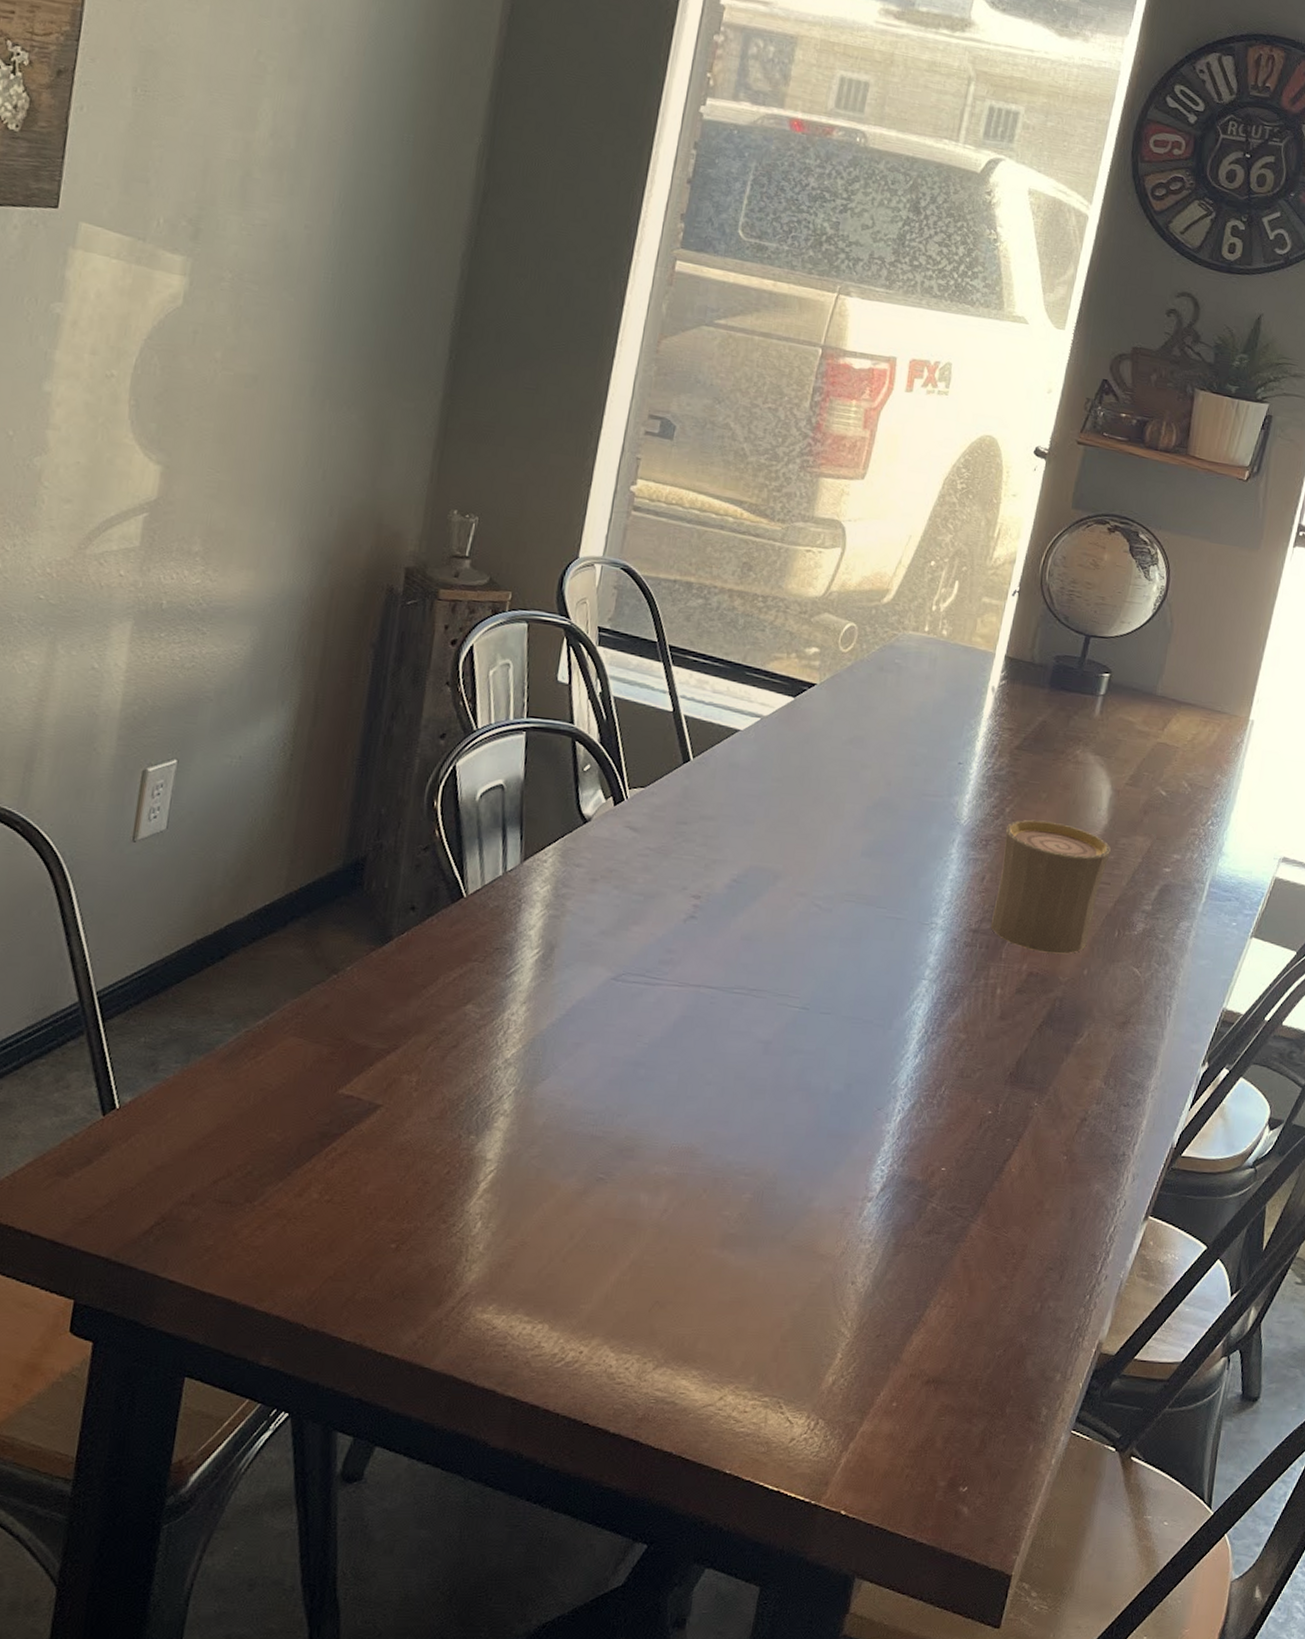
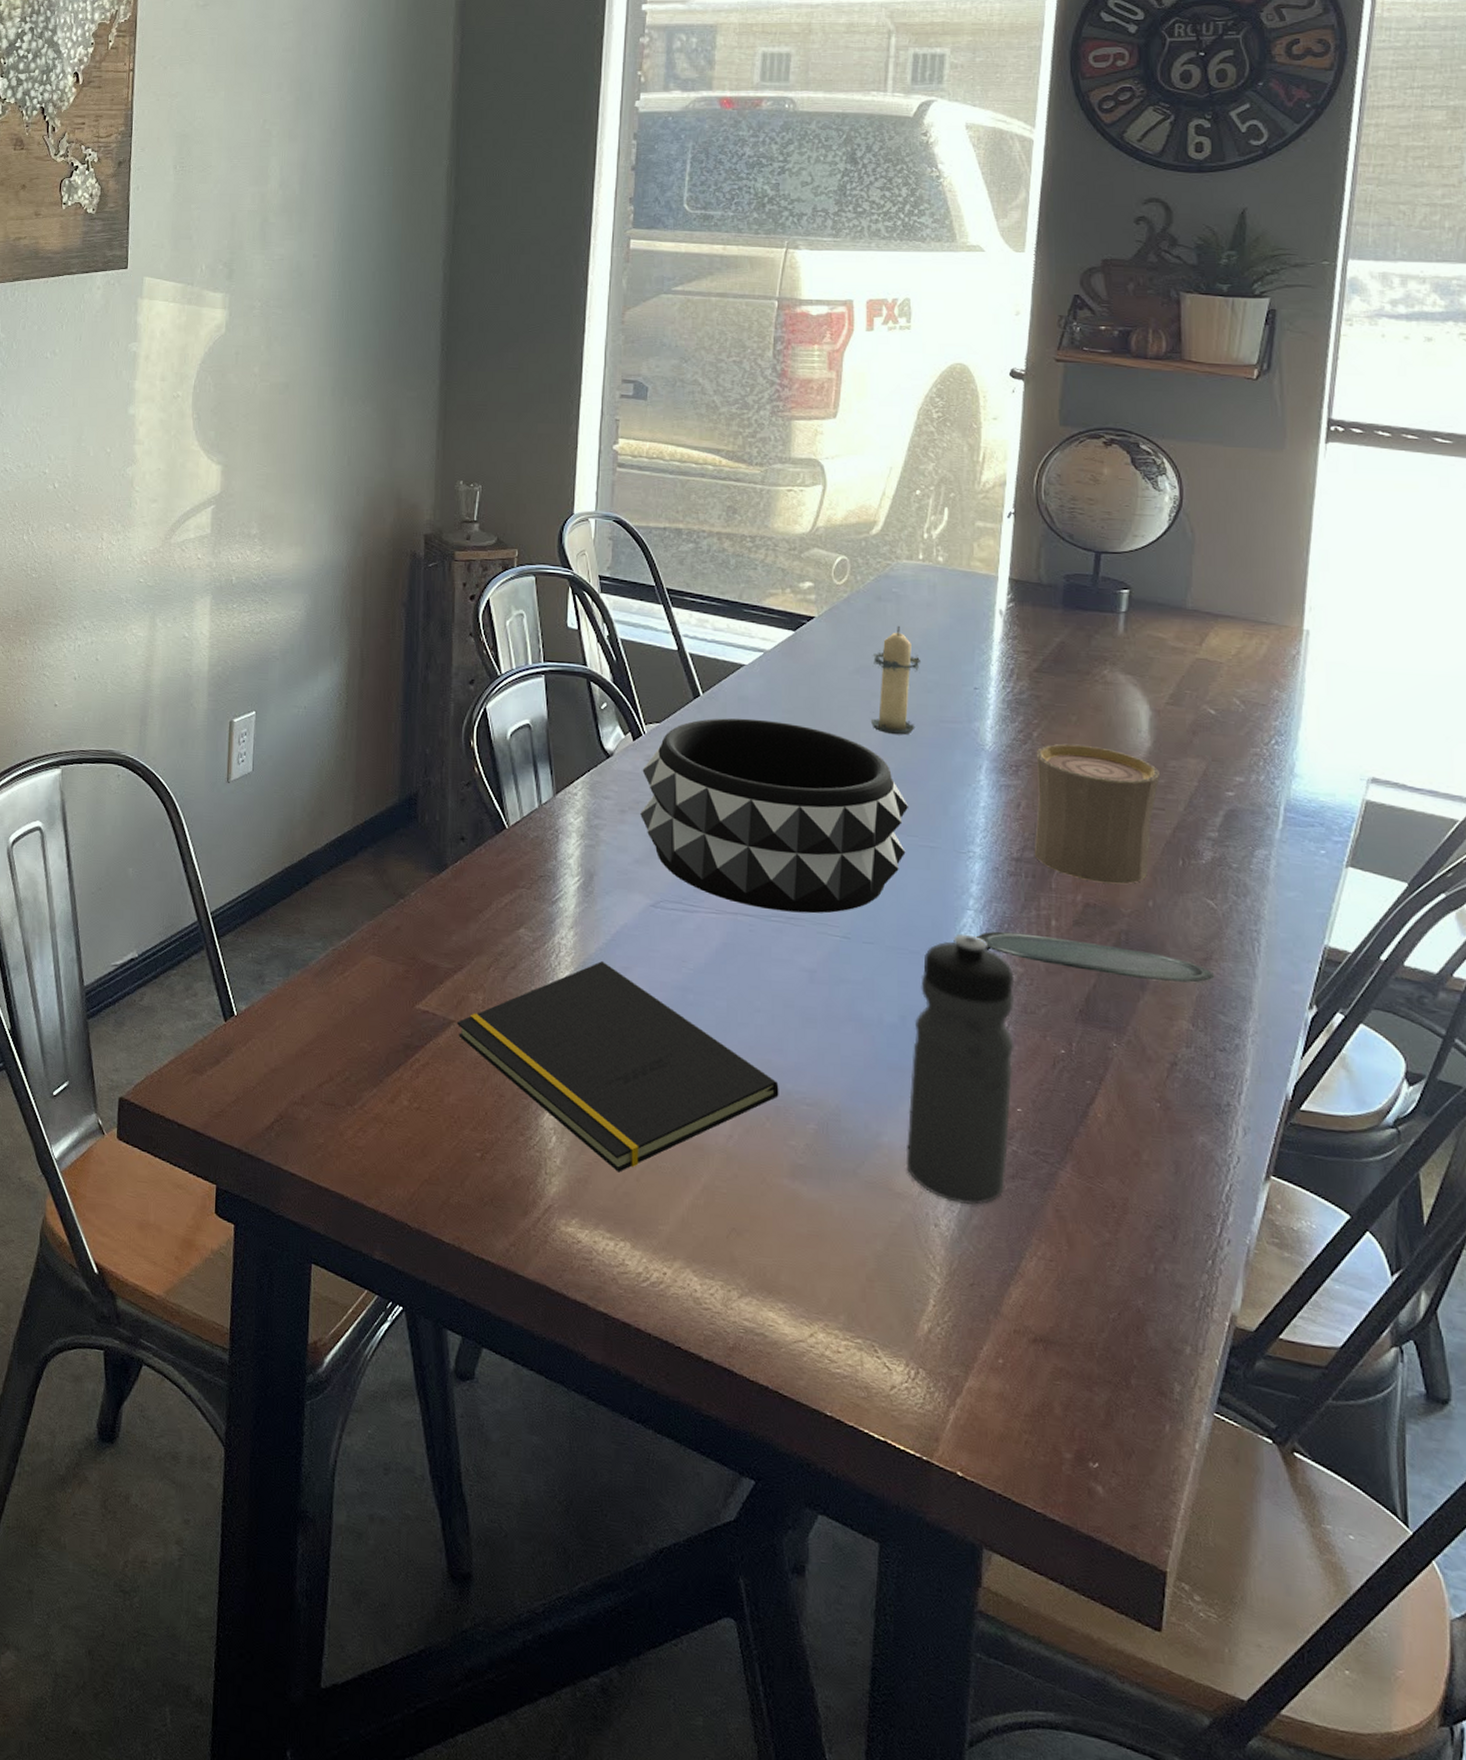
notepad: none [384,1038,720,1254] -> present [457,961,779,1173]
decorative bowl: none [612,784,881,985] -> present [640,718,908,914]
water bottle: none [832,1002,957,1261] -> present [905,933,1015,1205]
candle: none [856,697,913,808] -> present [870,625,922,736]
oval tray: none [928,1000,1130,1045] -> present [977,931,1215,983]

